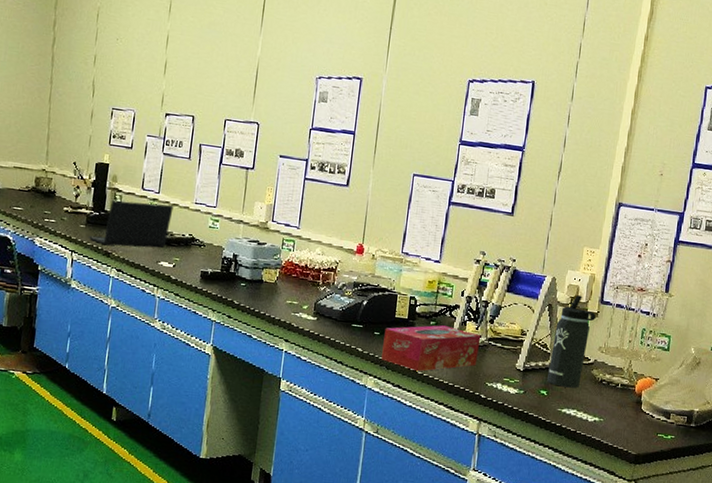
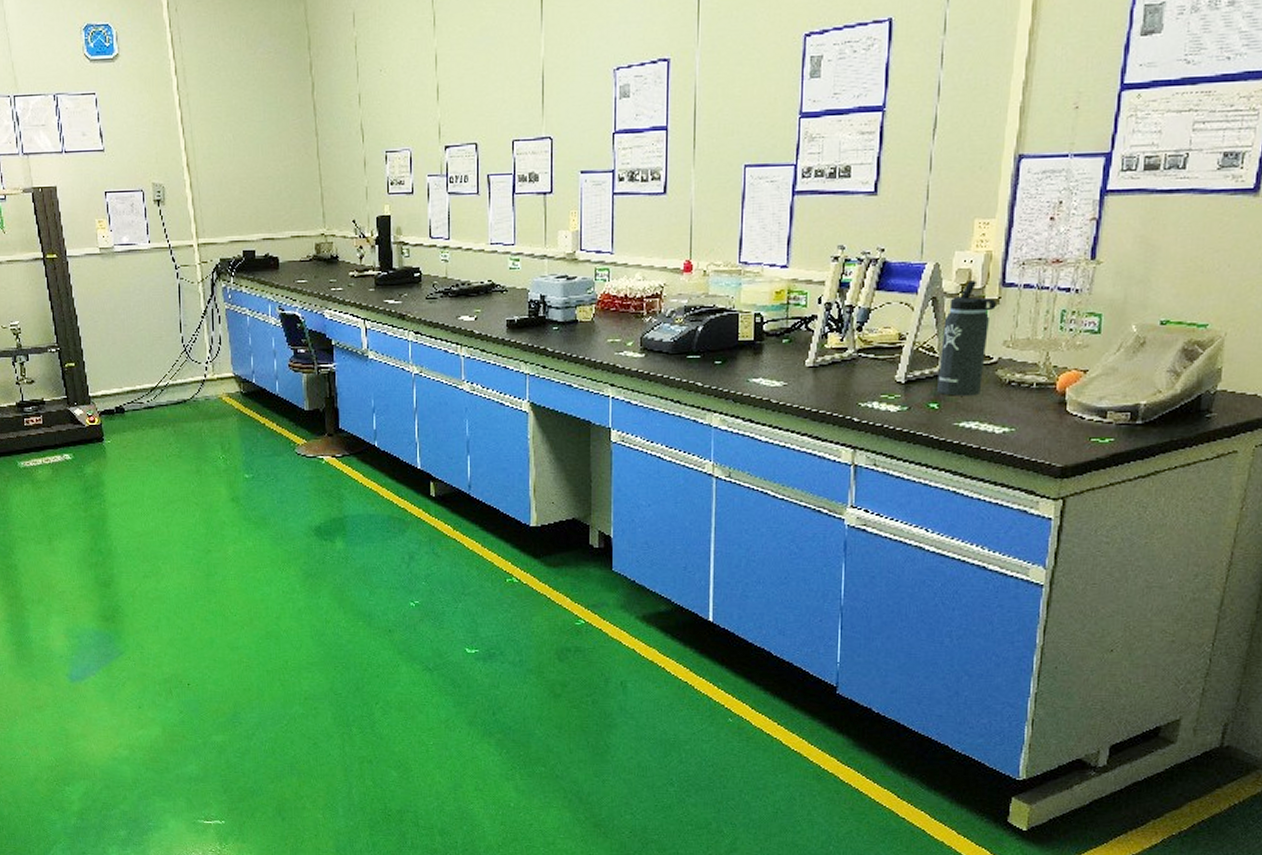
laptop: present [88,200,174,248] -> none [379,250,467,306]
tissue box: present [381,325,481,372] -> none [726,342,848,401]

